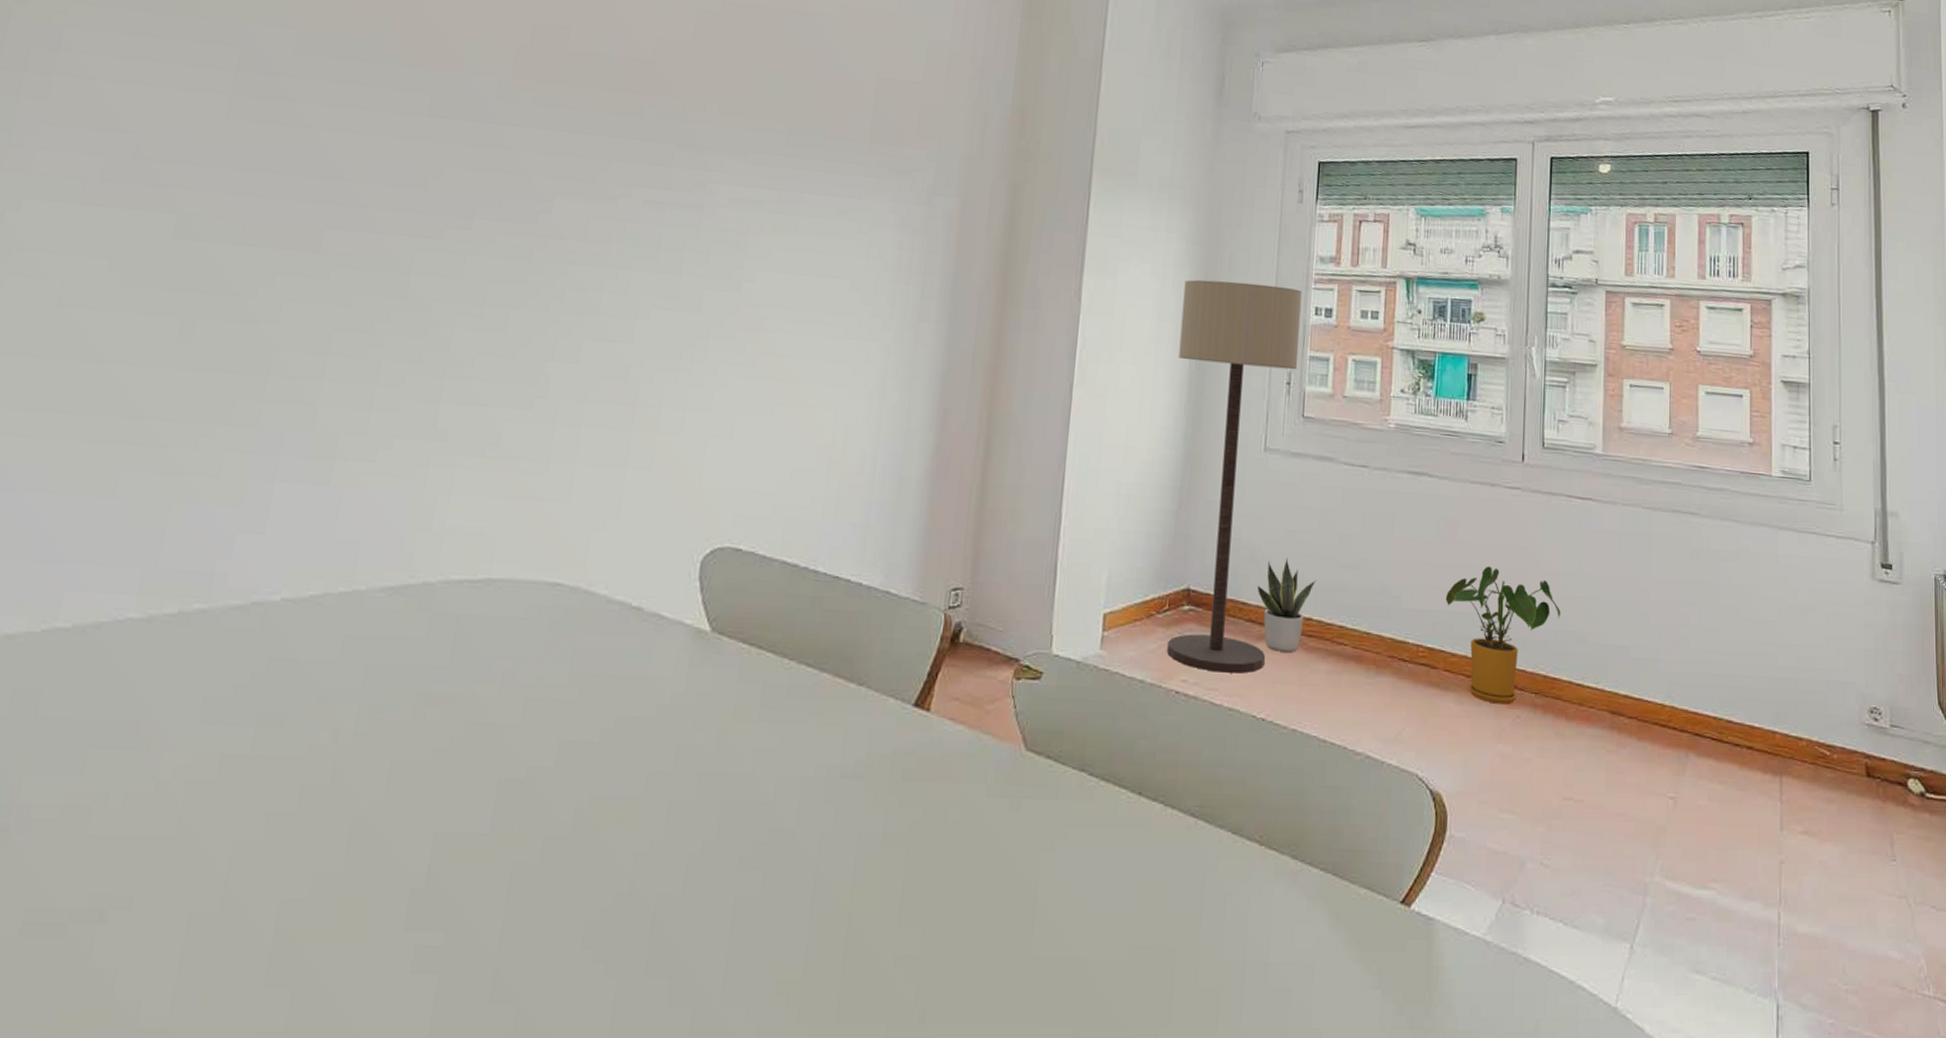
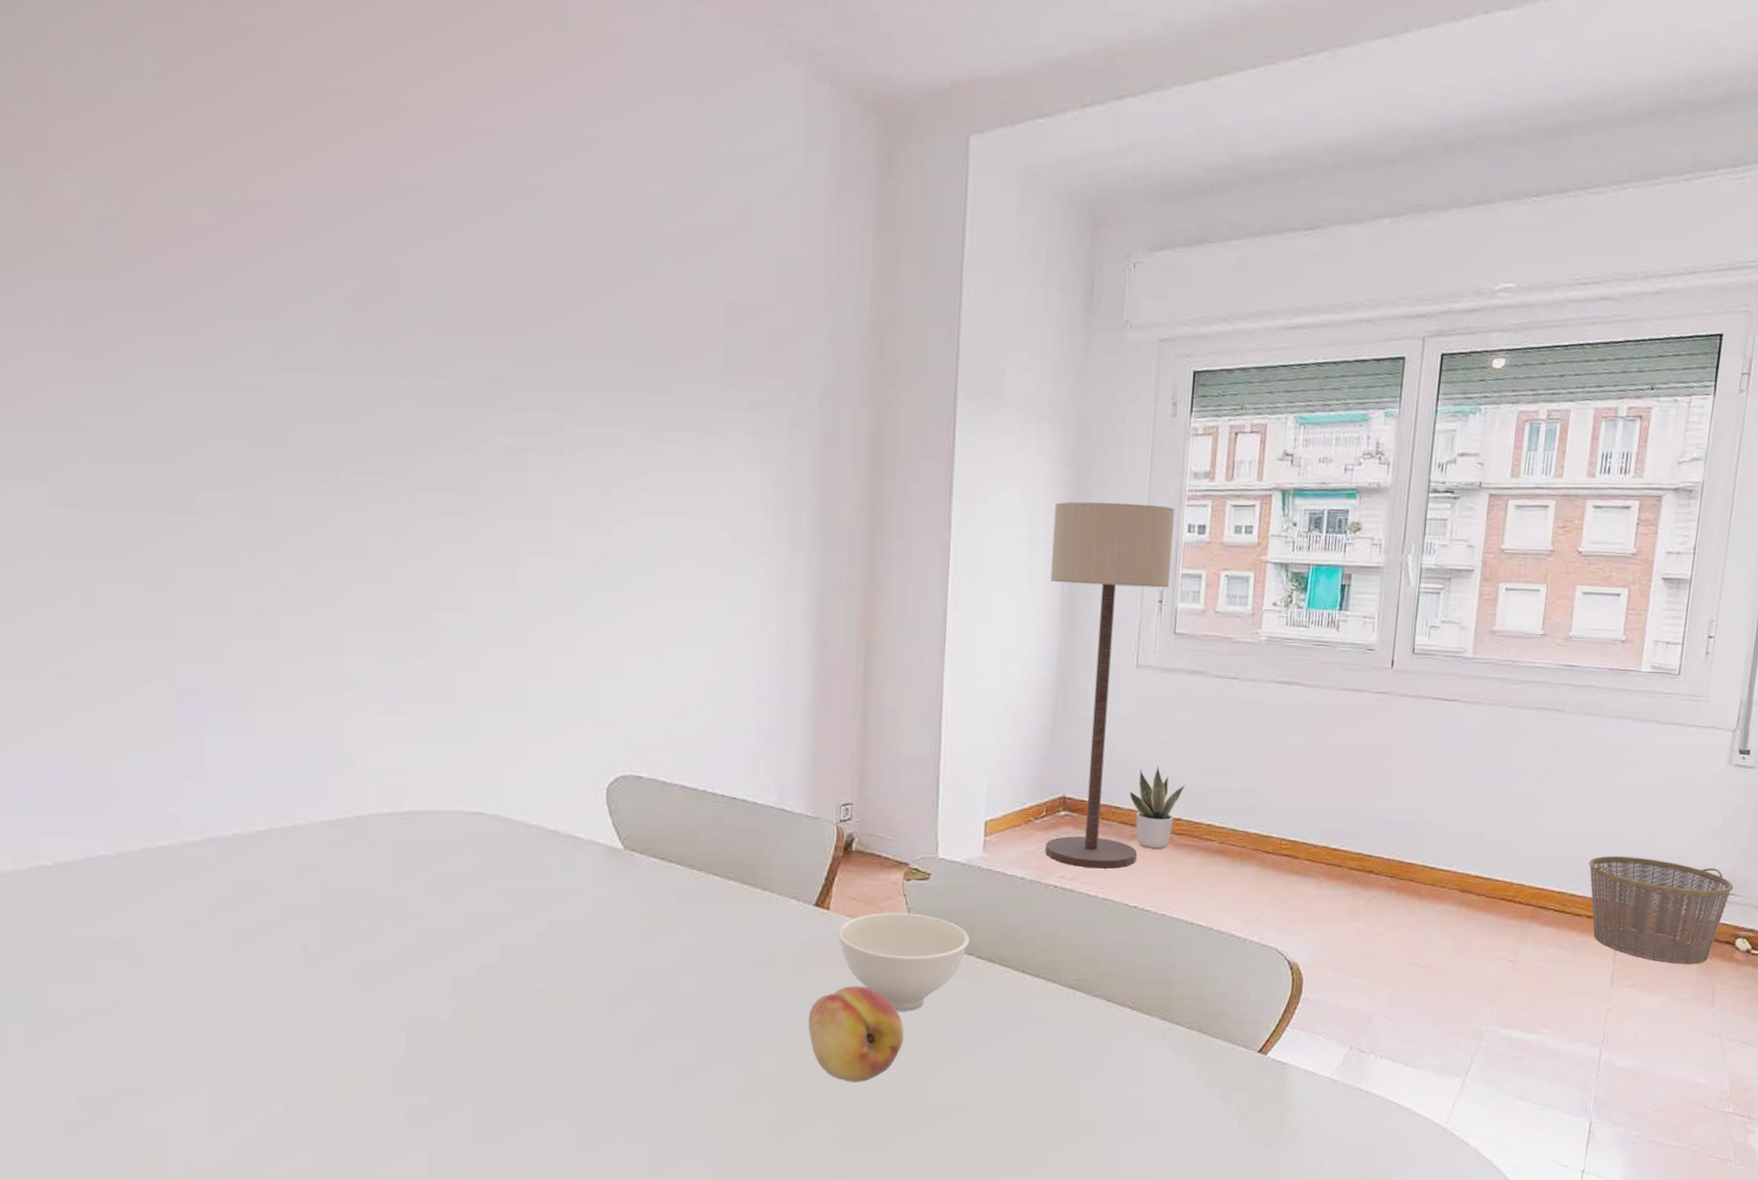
fruit: none [894,805,1004,929] -> present [808,986,904,1082]
bowl: none [936,716,1082,839] -> present [837,913,970,1011]
house plant: present [1445,565,1561,705] -> none [1309,765,1420,887]
basket: none [1742,677,1897,808] -> present [1589,855,1734,964]

